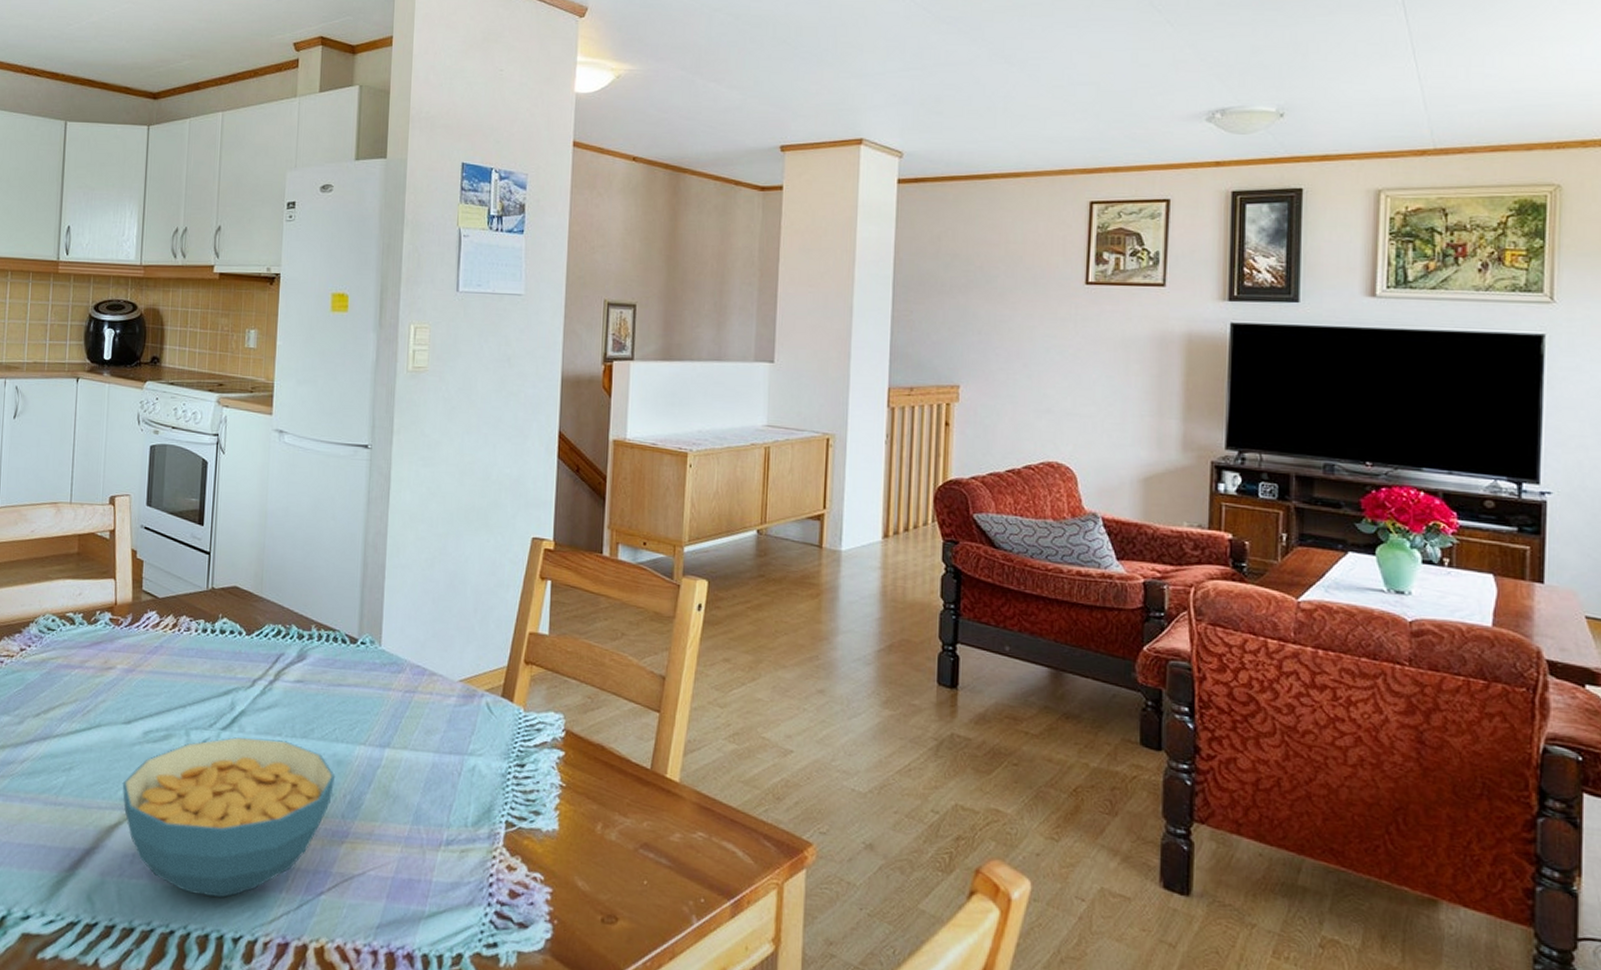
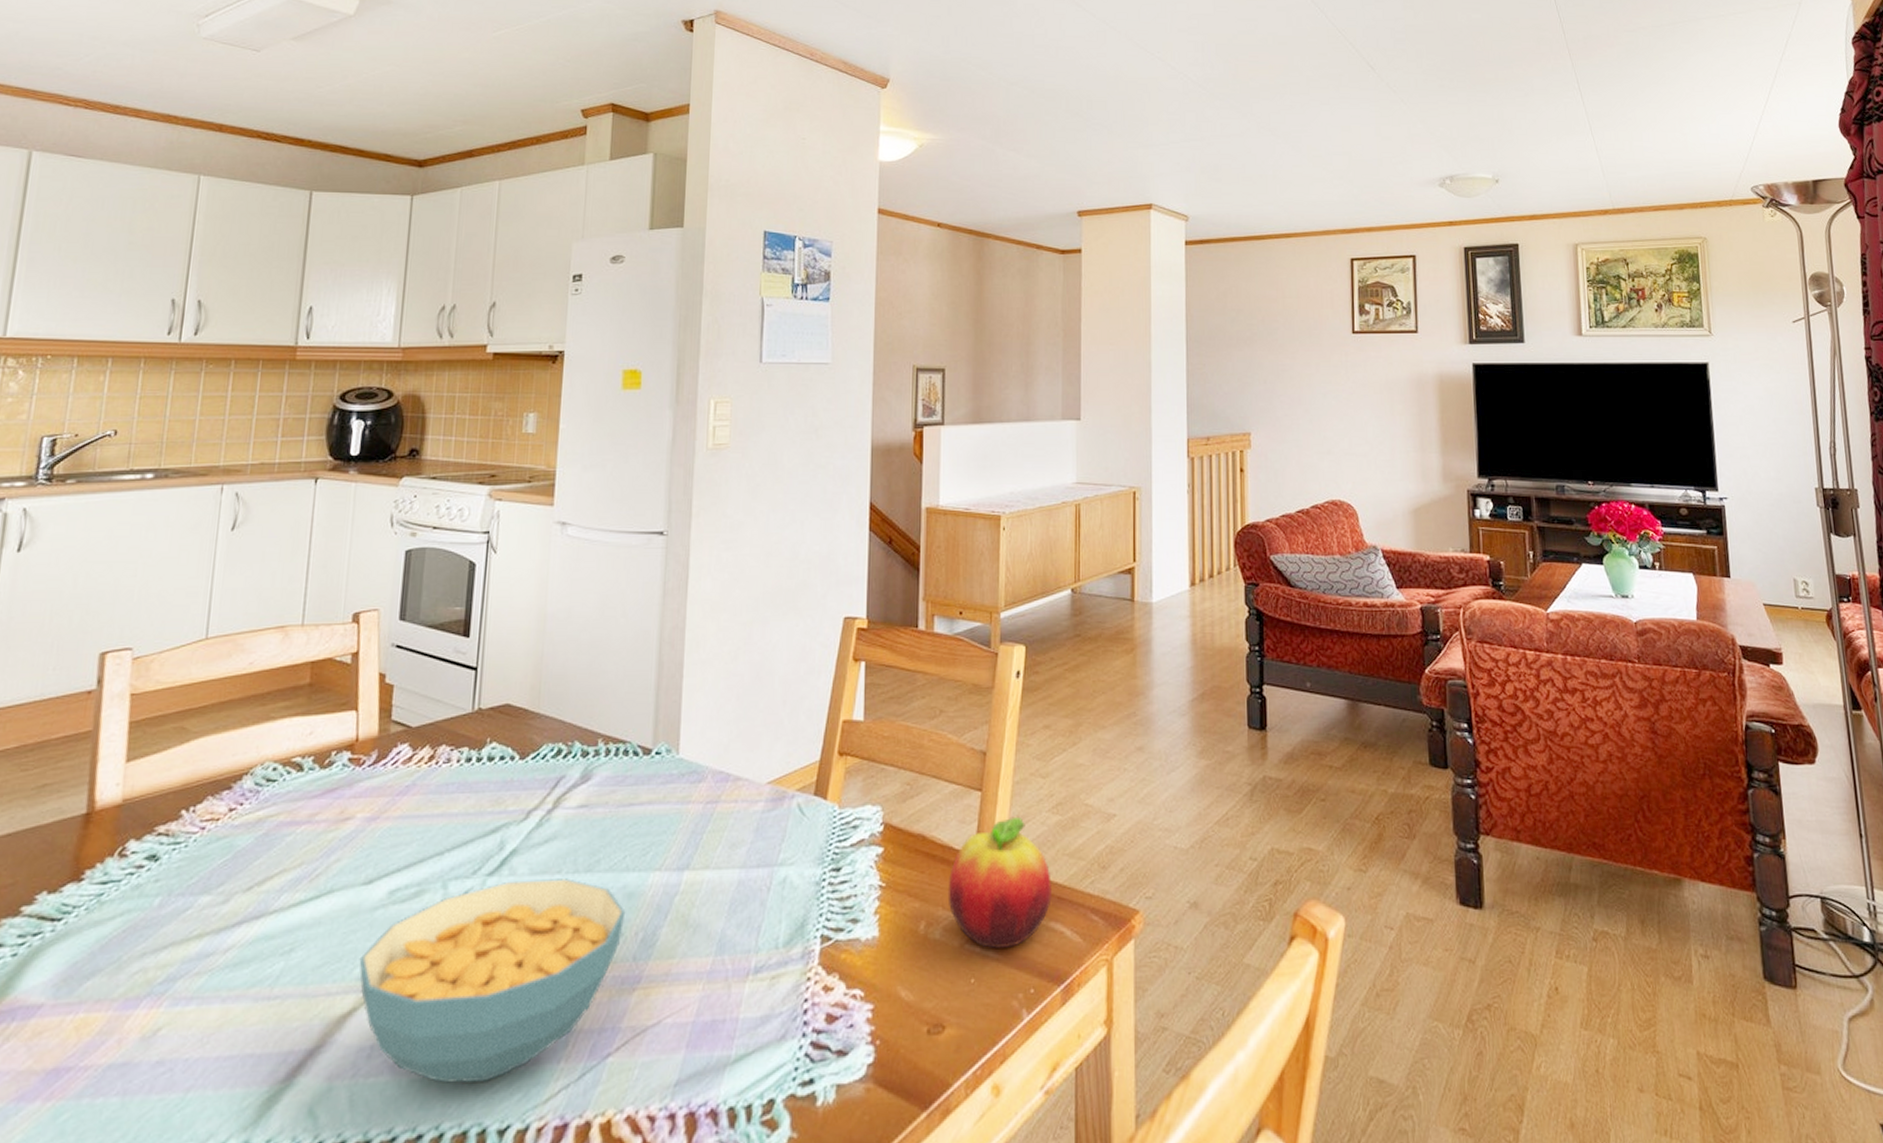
fruit: none [624,740,725,859] -> present [947,816,1052,948]

